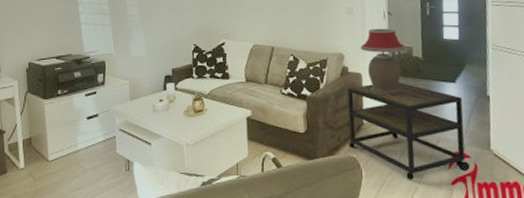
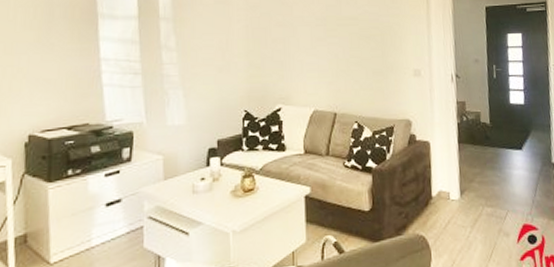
side table: present [347,82,466,180] -> none [415,150,533,258]
table lamp: present [360,28,407,96] -> none [427,92,475,166]

